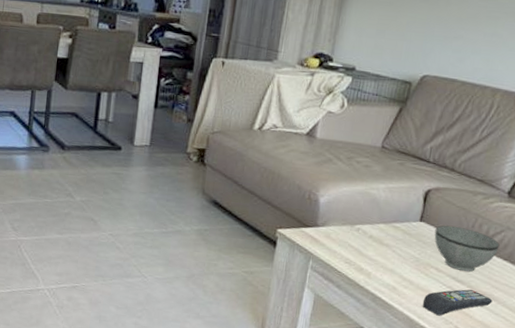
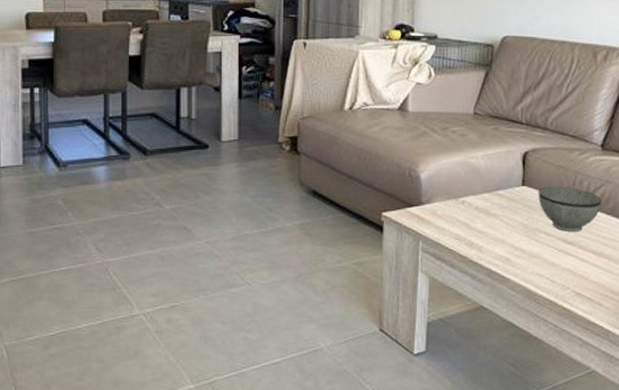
remote control: present [422,289,493,316] -> none [537,250,604,282]

